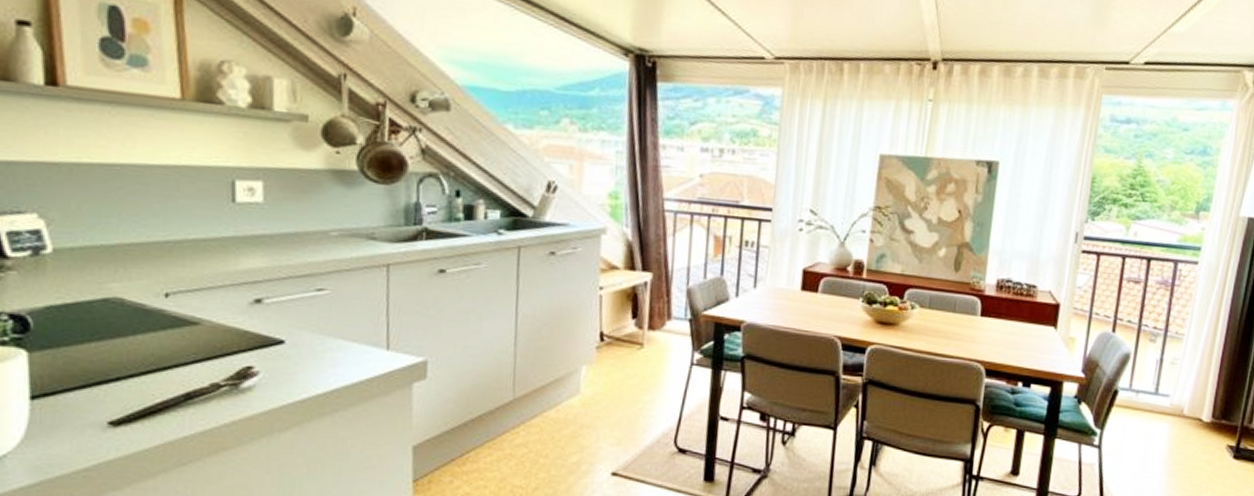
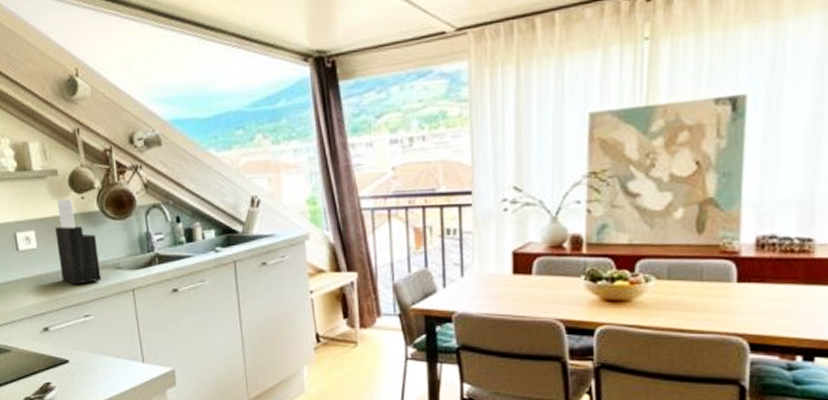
knife block: none [292,149,349,252] -> present [55,198,101,285]

